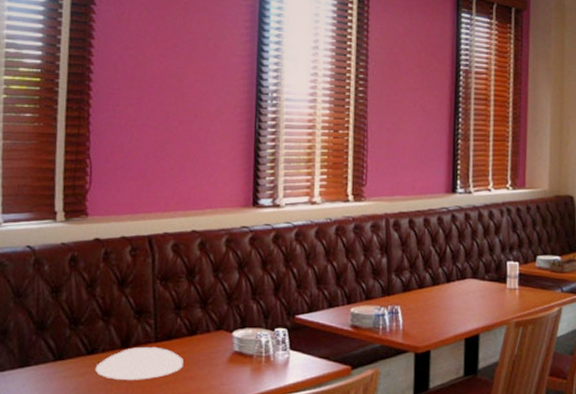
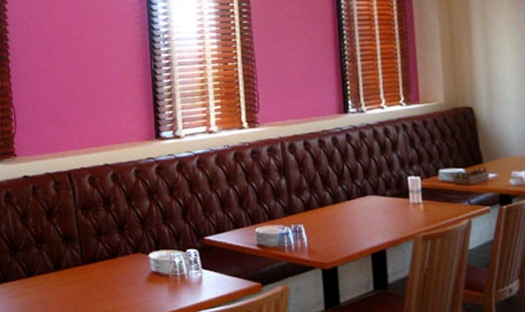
plate: present [95,346,183,380] -> none [34,269,108,299]

